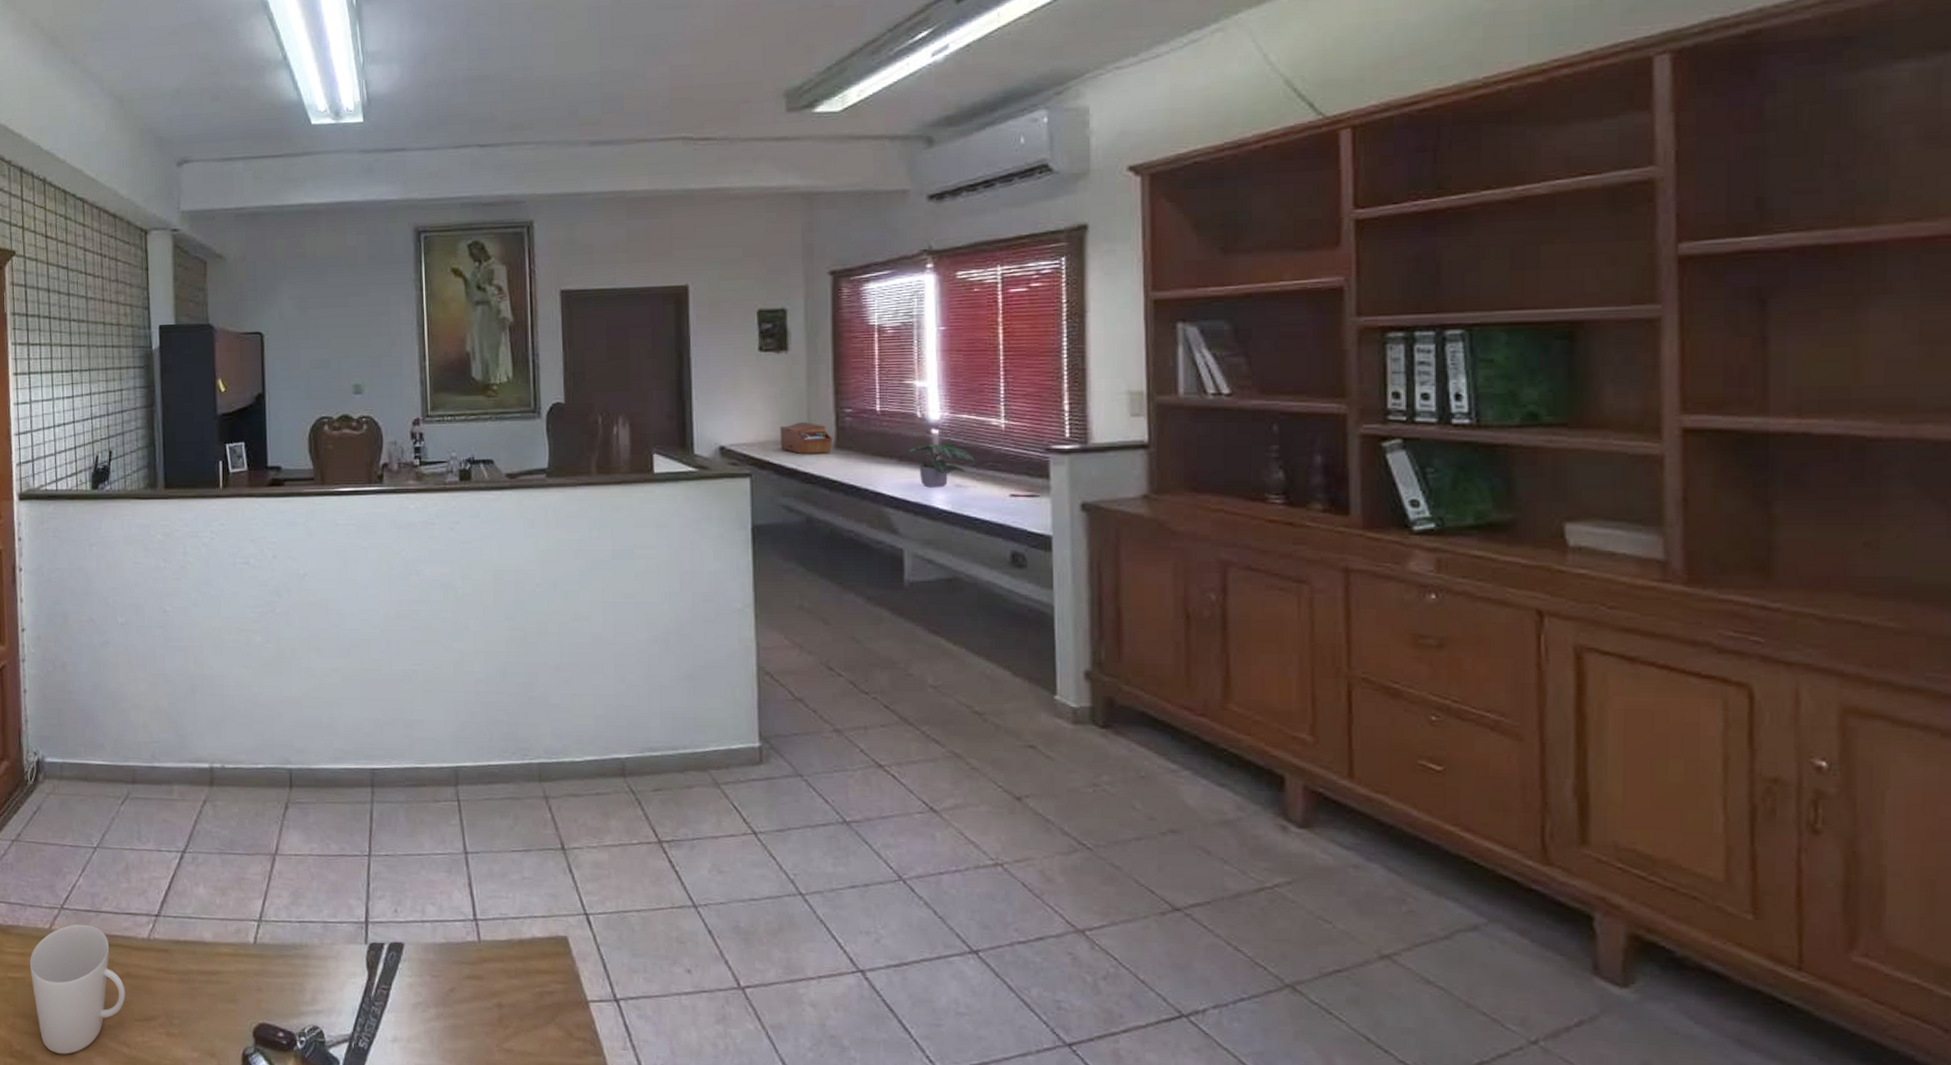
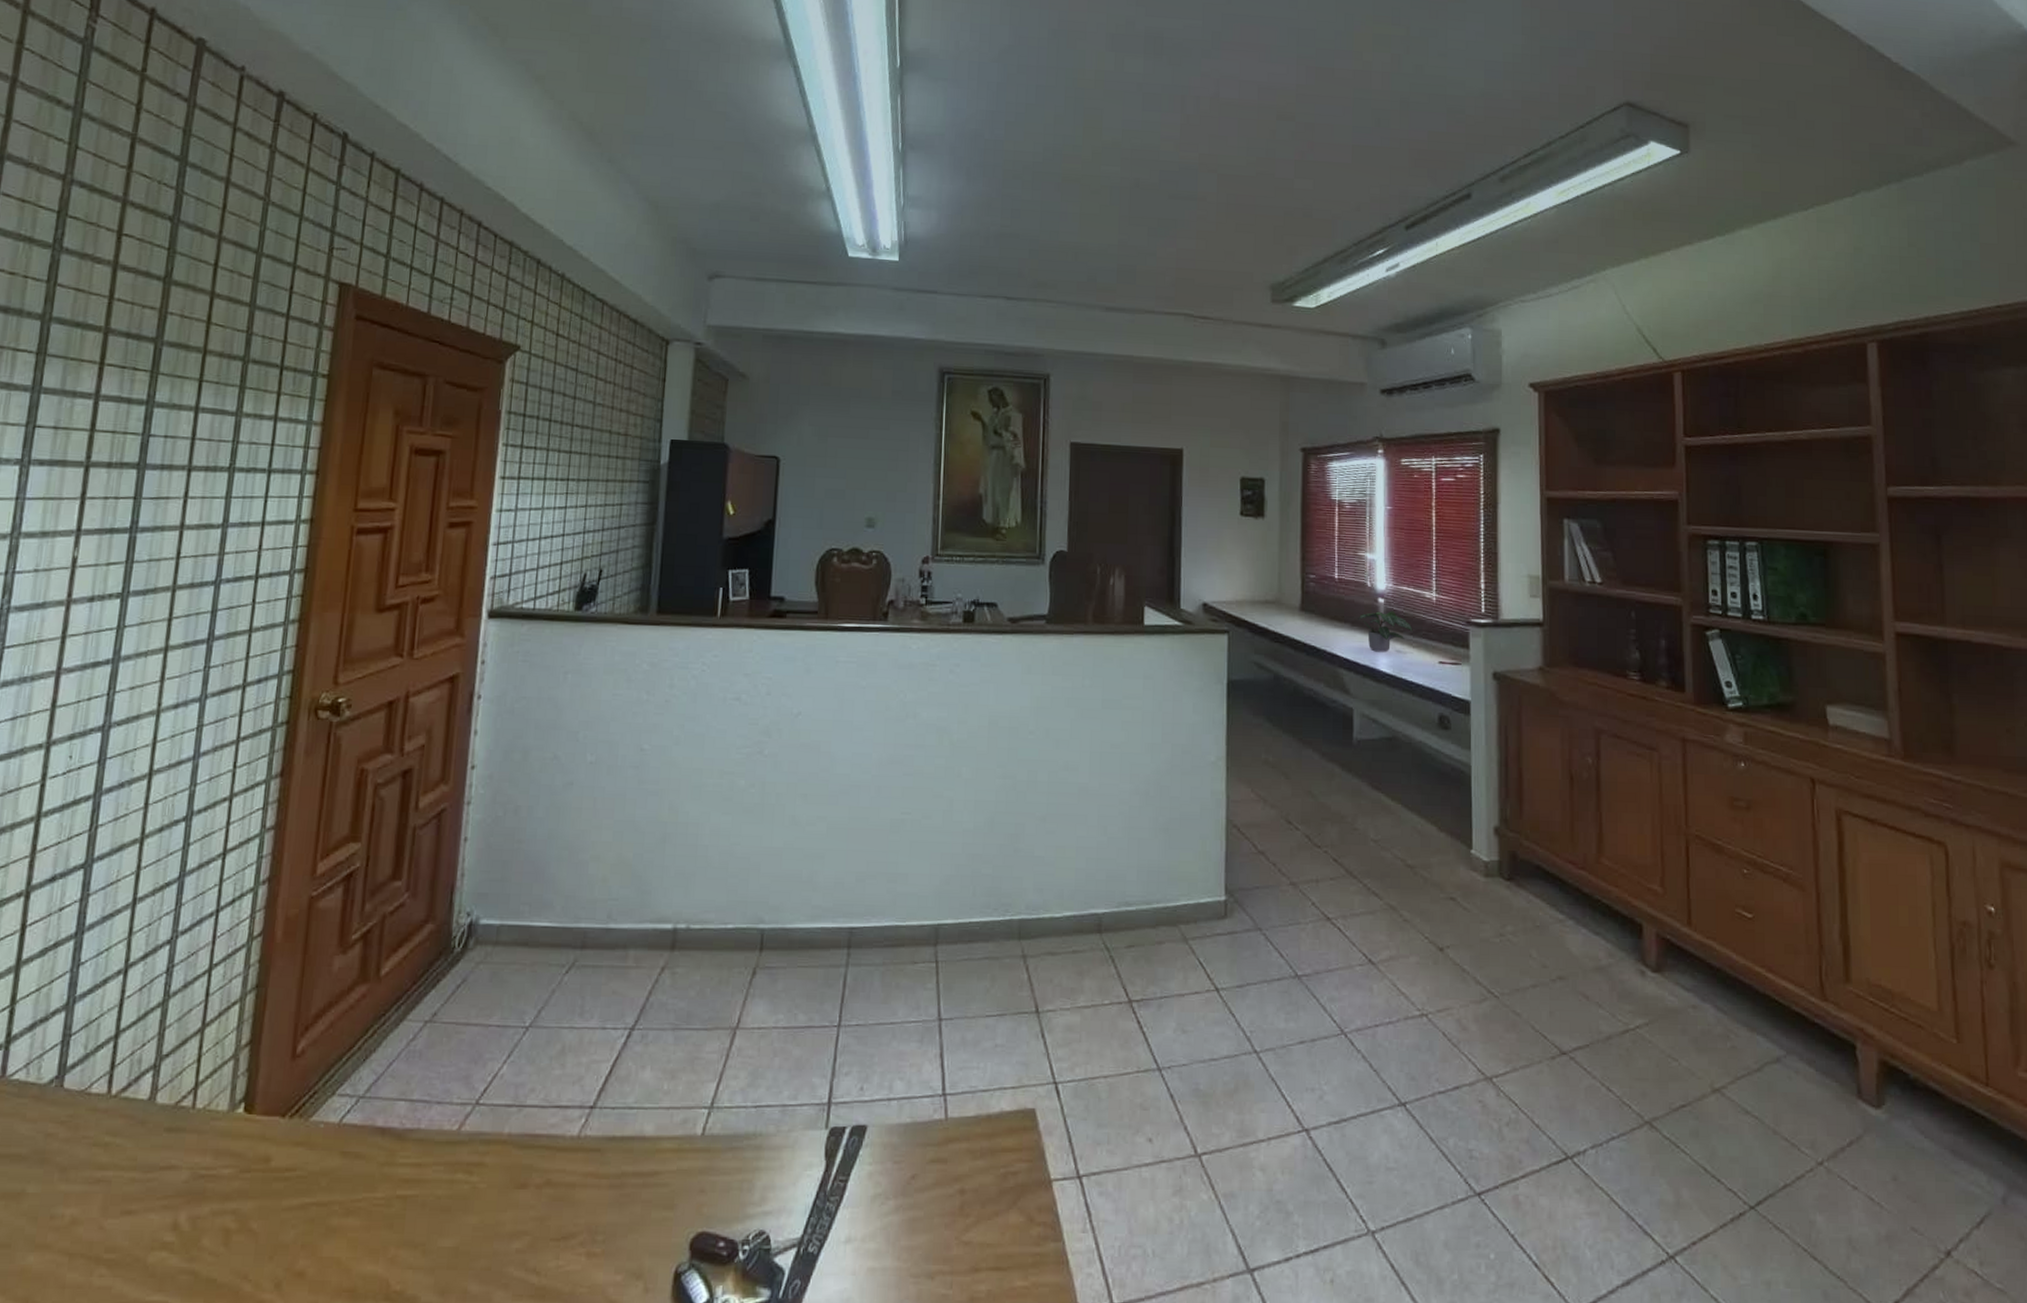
cup: present [30,924,126,1054] -> none [426,1122,543,1291]
sewing box: present [779,422,833,454] -> none [1254,584,1299,615]

